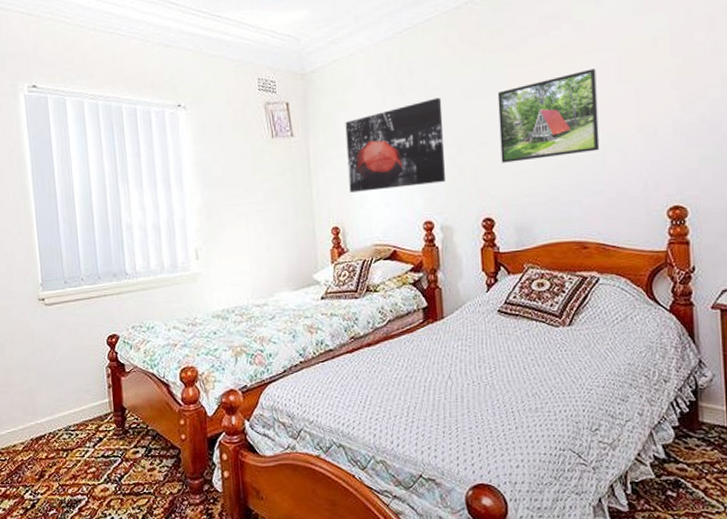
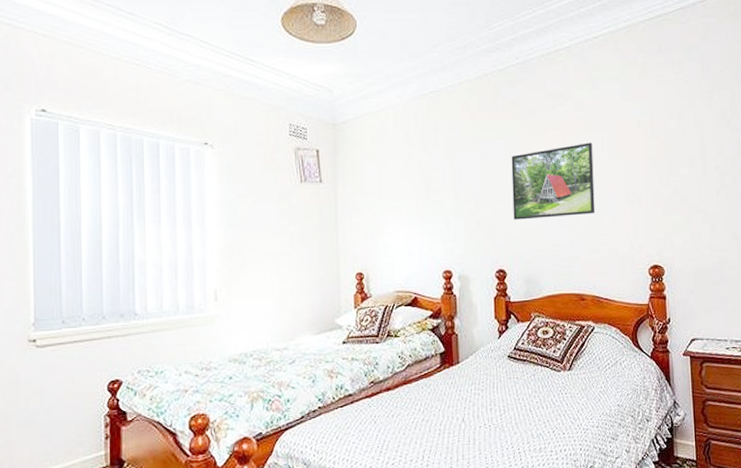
wall art: present [345,97,445,193] -> none [373,156,464,240]

